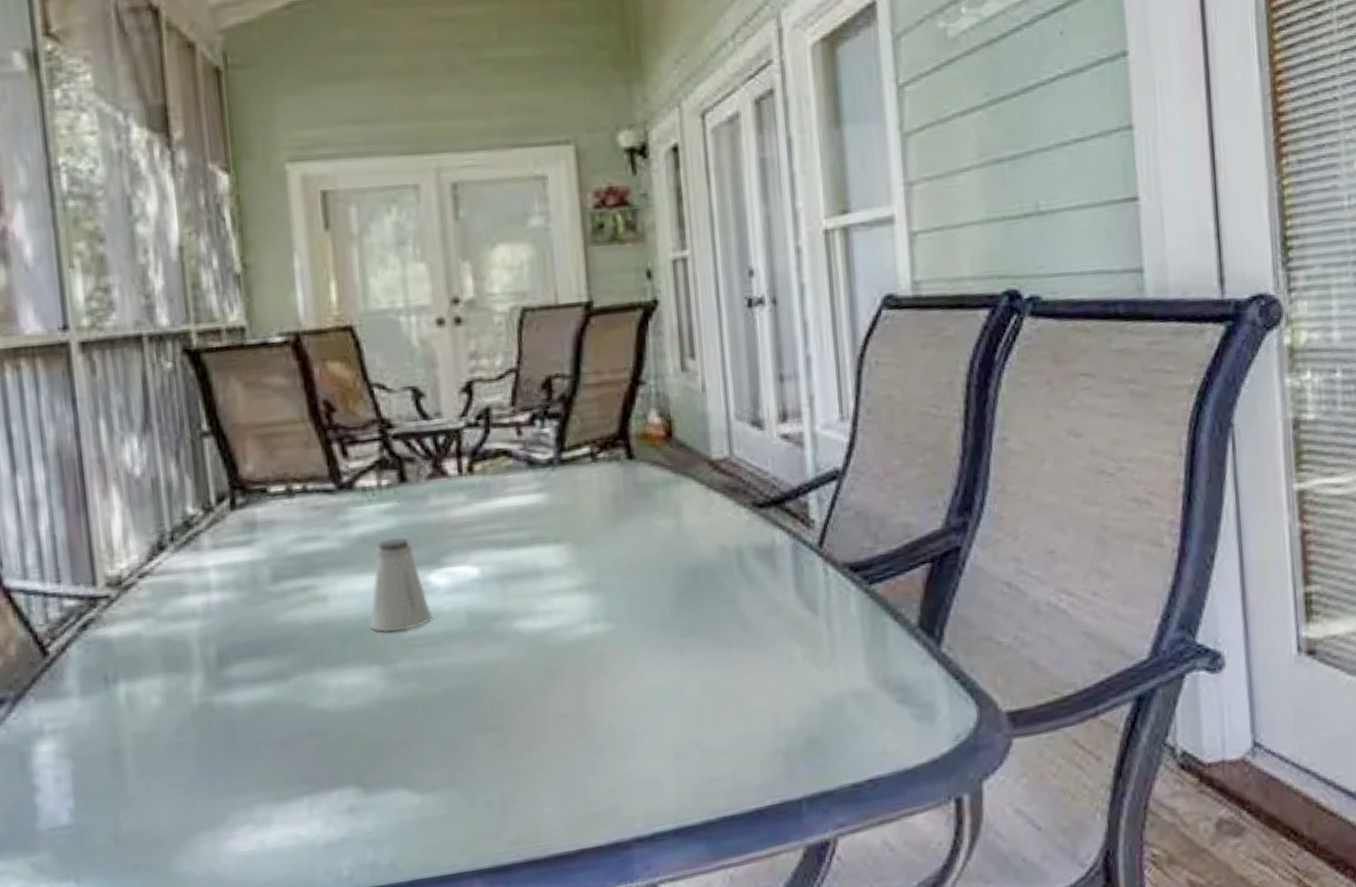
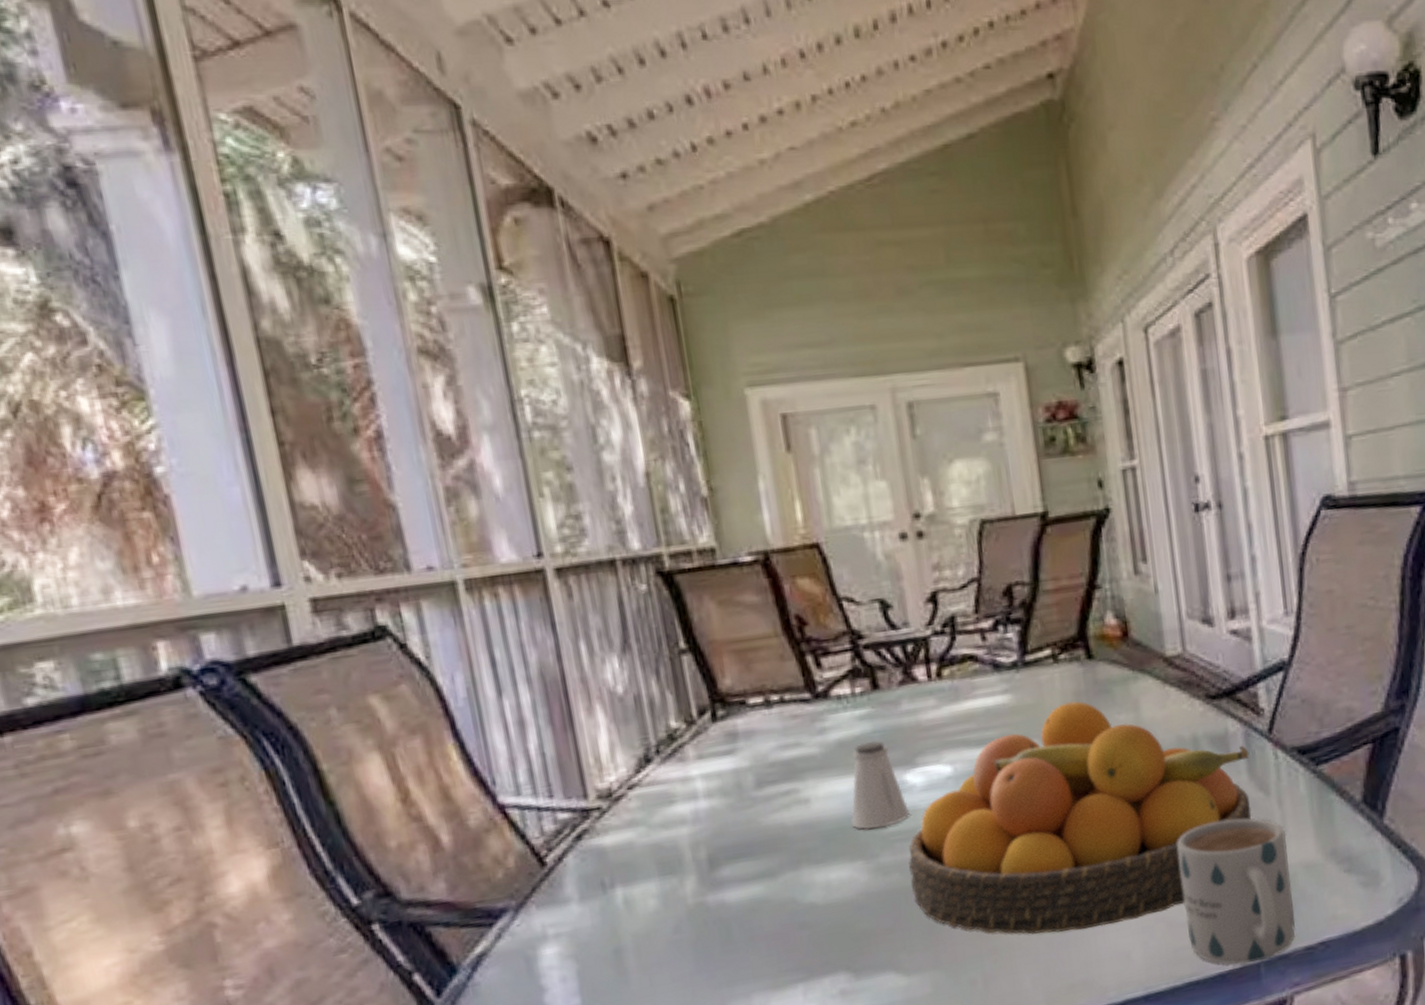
fruit bowl: none [428,504,798,755] -> present [908,701,1251,934]
mug: none [716,638,842,800] -> present [1177,817,1296,965]

